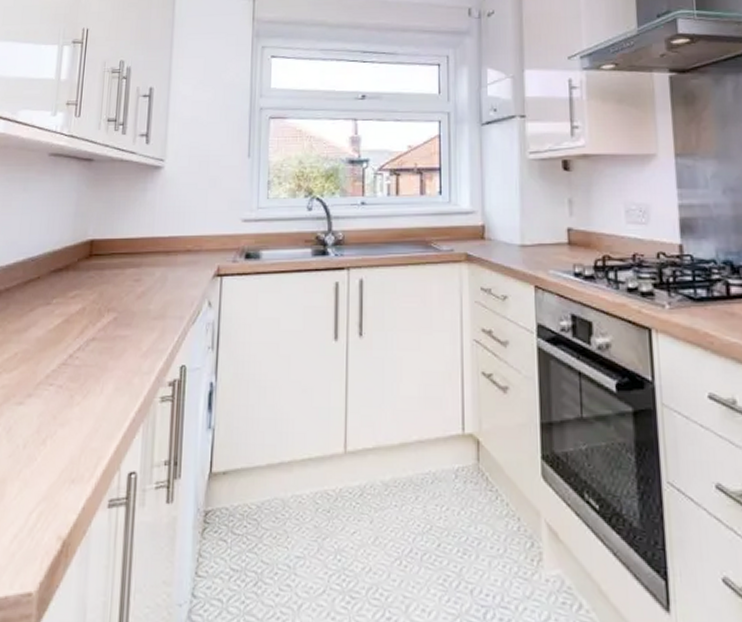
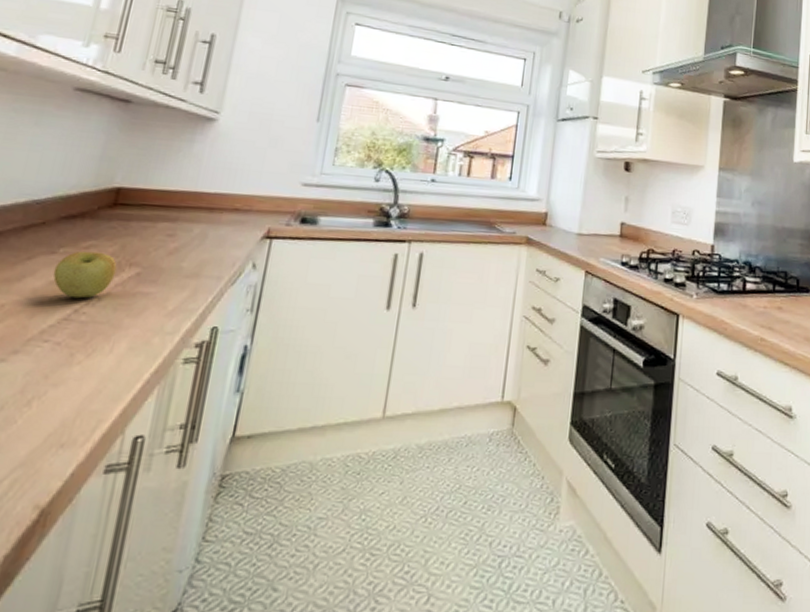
apple: none [50,300,98,345] -> present [53,250,117,299]

